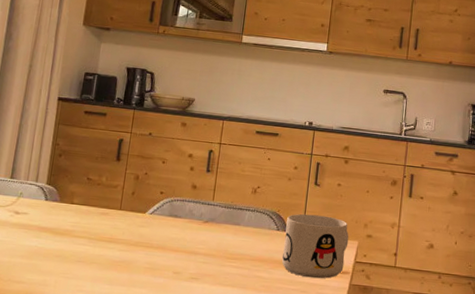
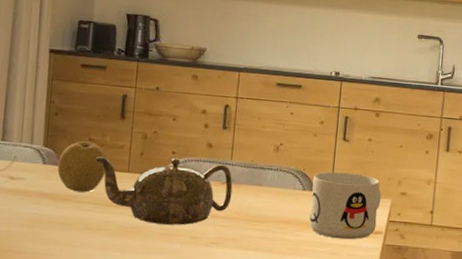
fruit: none [57,180,102,228] -> present [57,141,107,193]
teapot: none [92,195,214,261] -> present [96,156,233,225]

